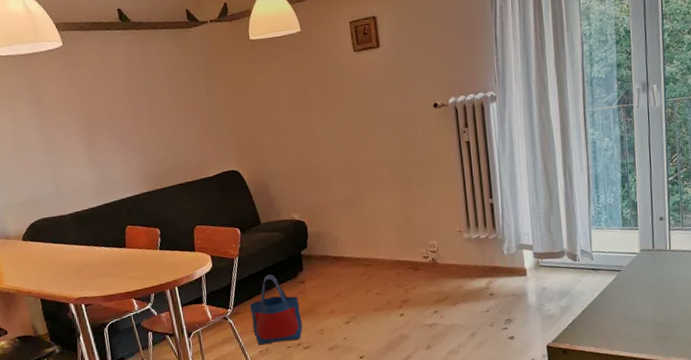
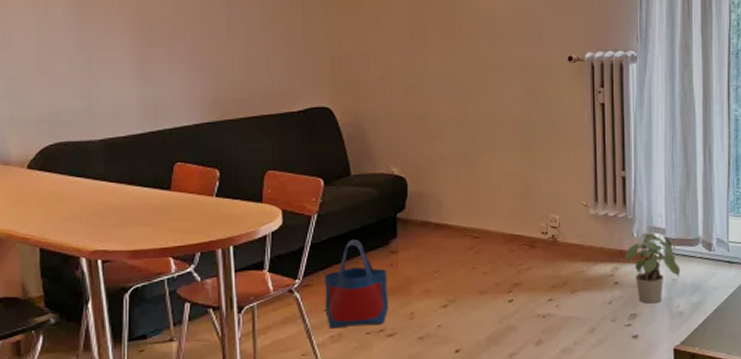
potted plant: none [498,249,549,310] -> present [625,233,681,304]

